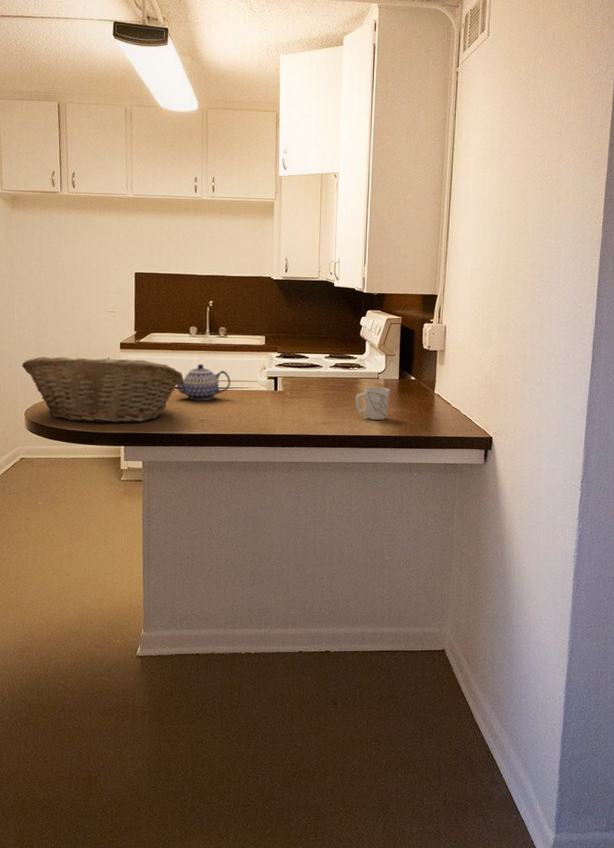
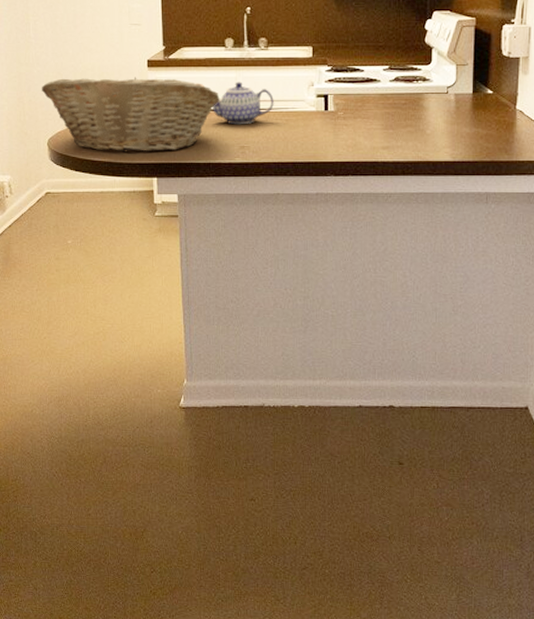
mug: present [356,386,390,421] -> none [421,103,462,143]

